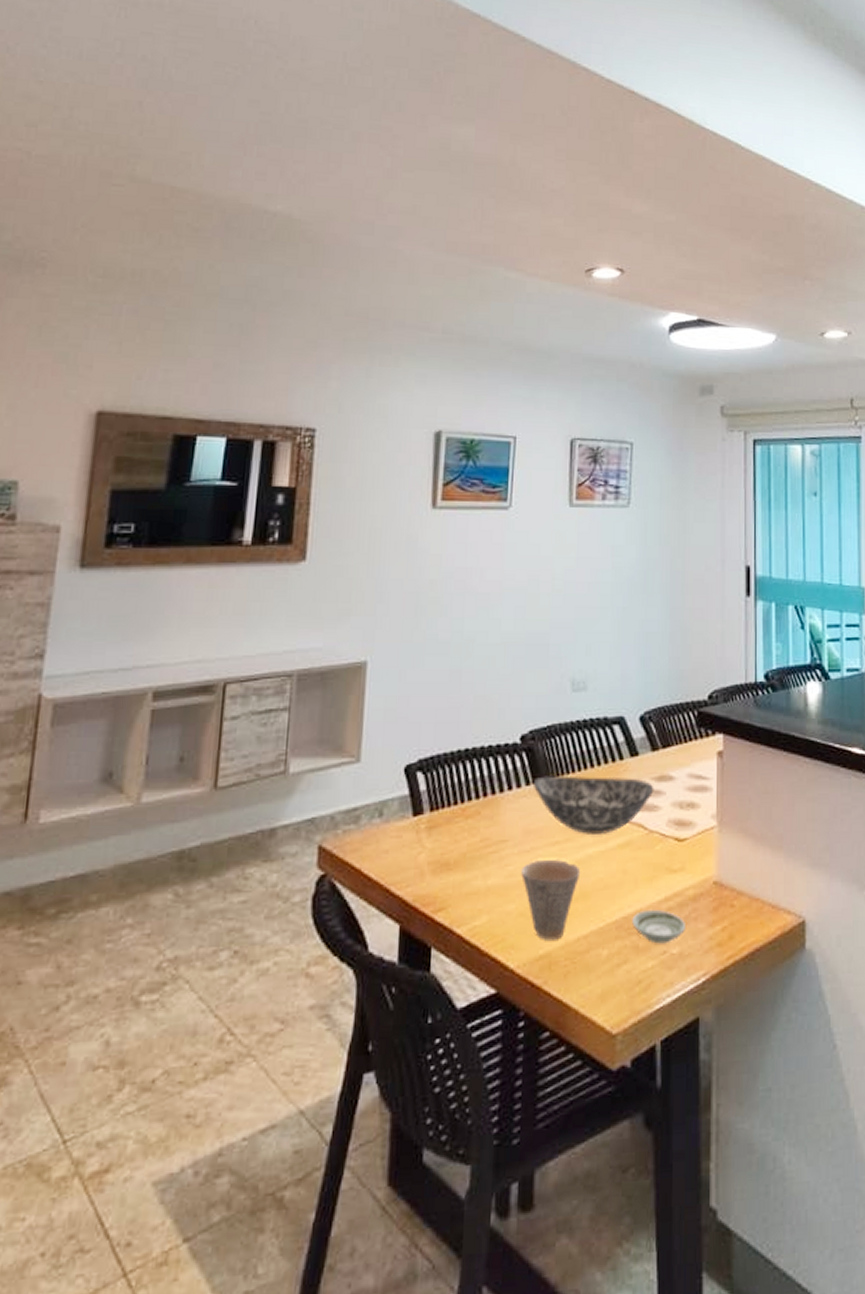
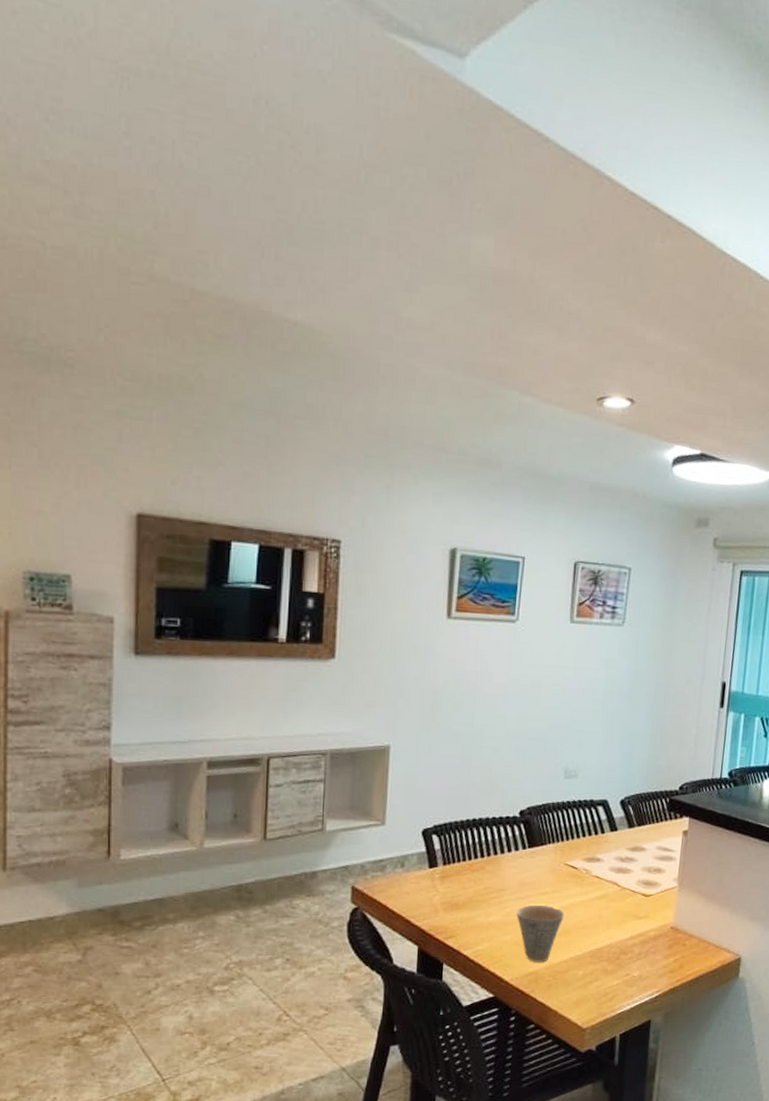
bowl: present [532,775,654,834] -> none [528,843,629,888]
saucer: present [632,909,685,944] -> none [603,944,646,969]

